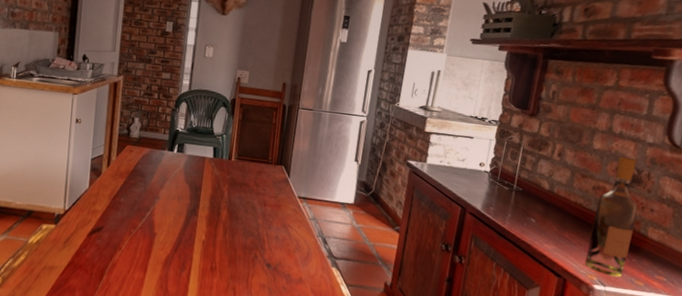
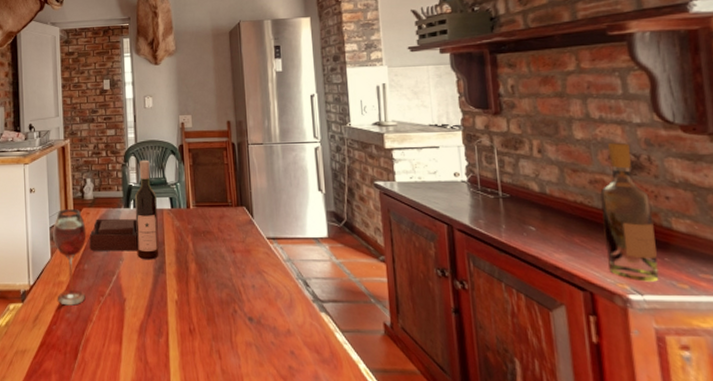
wineglass: none [91,143,128,233] -> present [53,208,87,306]
napkin holder: none [128,157,178,193] -> present [89,218,138,252]
bottle: none [173,107,201,202] -> present [134,160,159,260]

